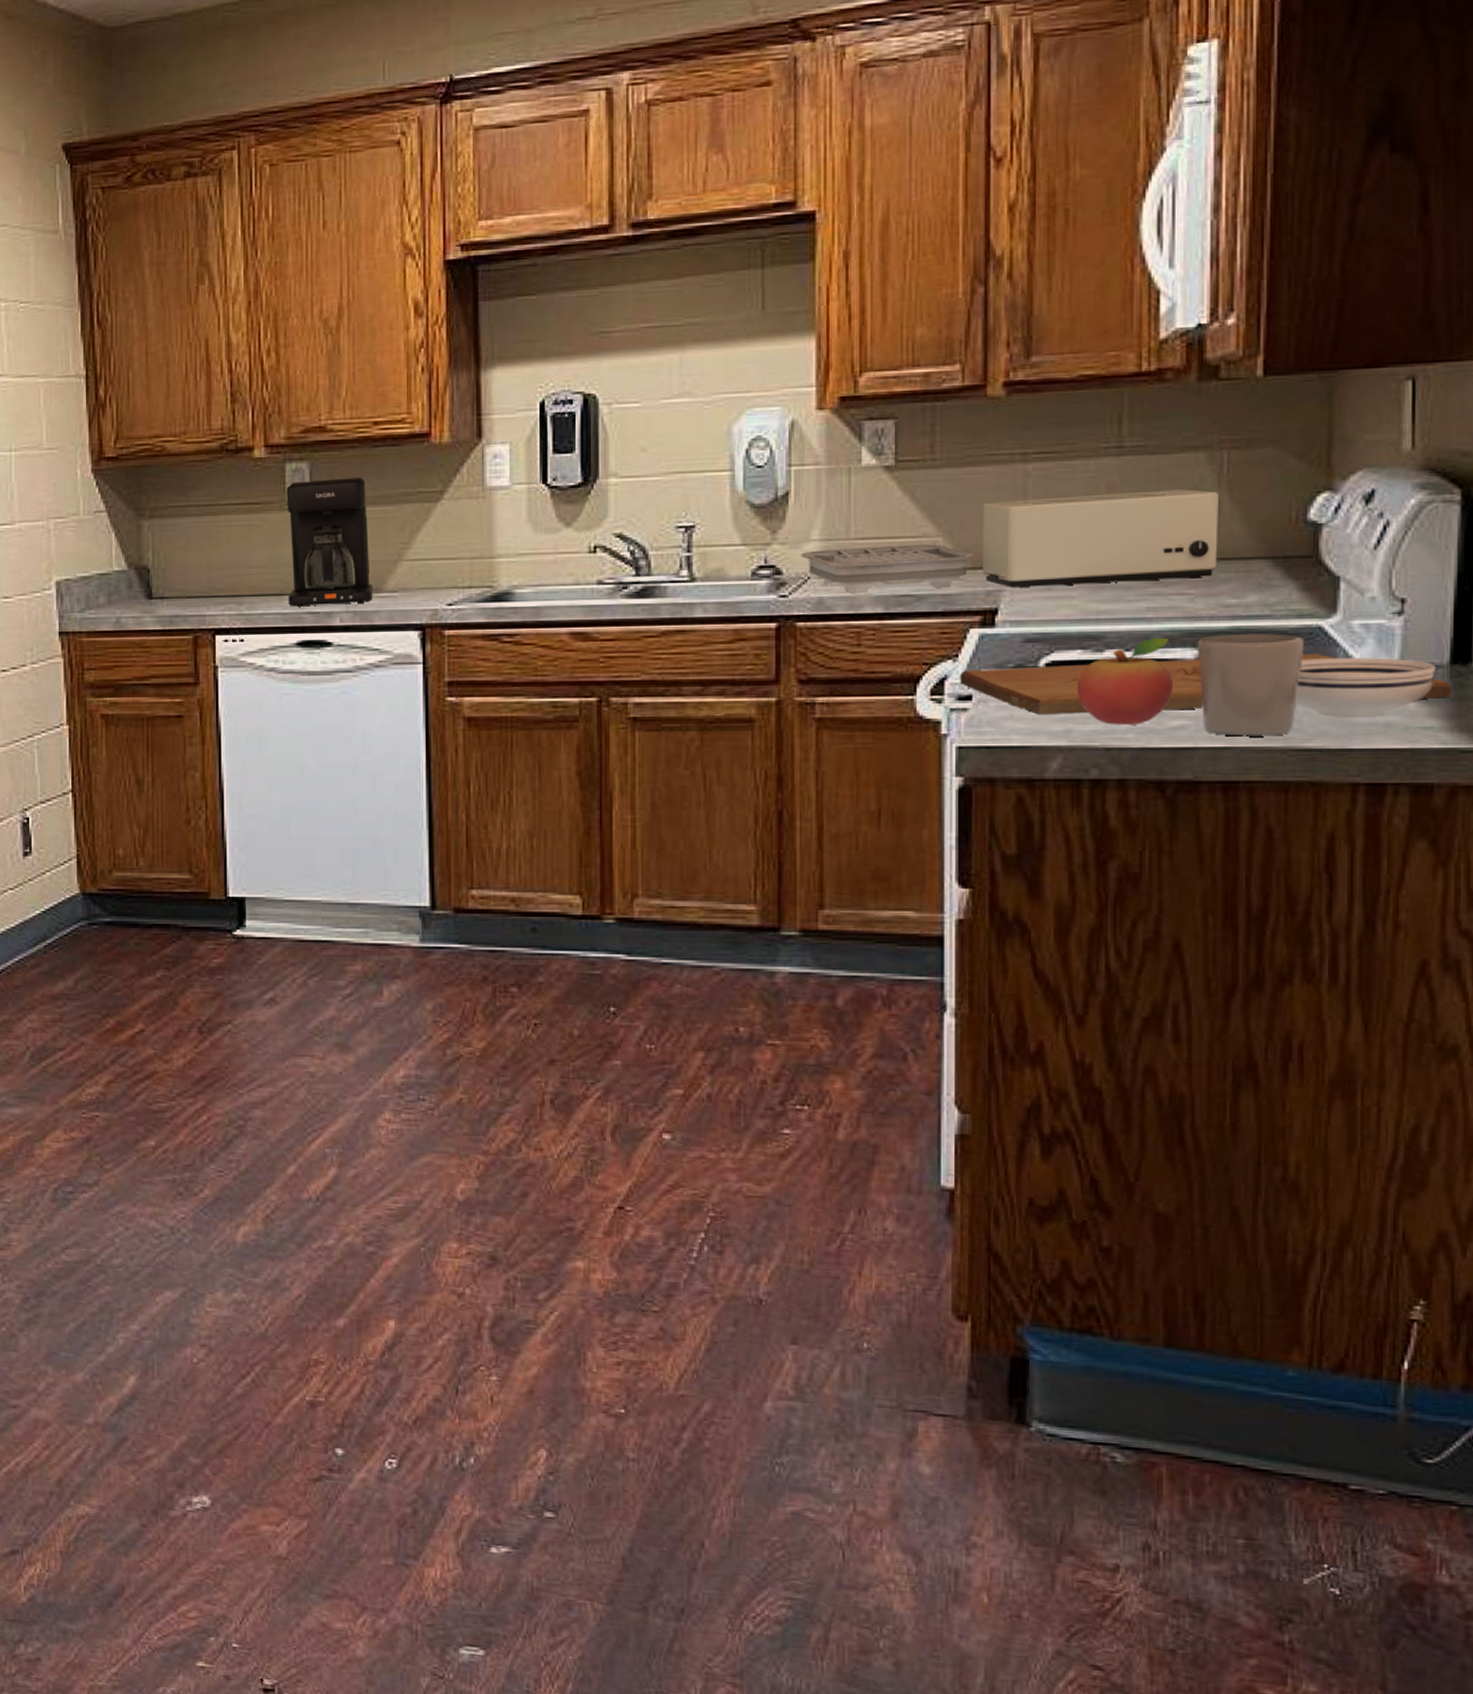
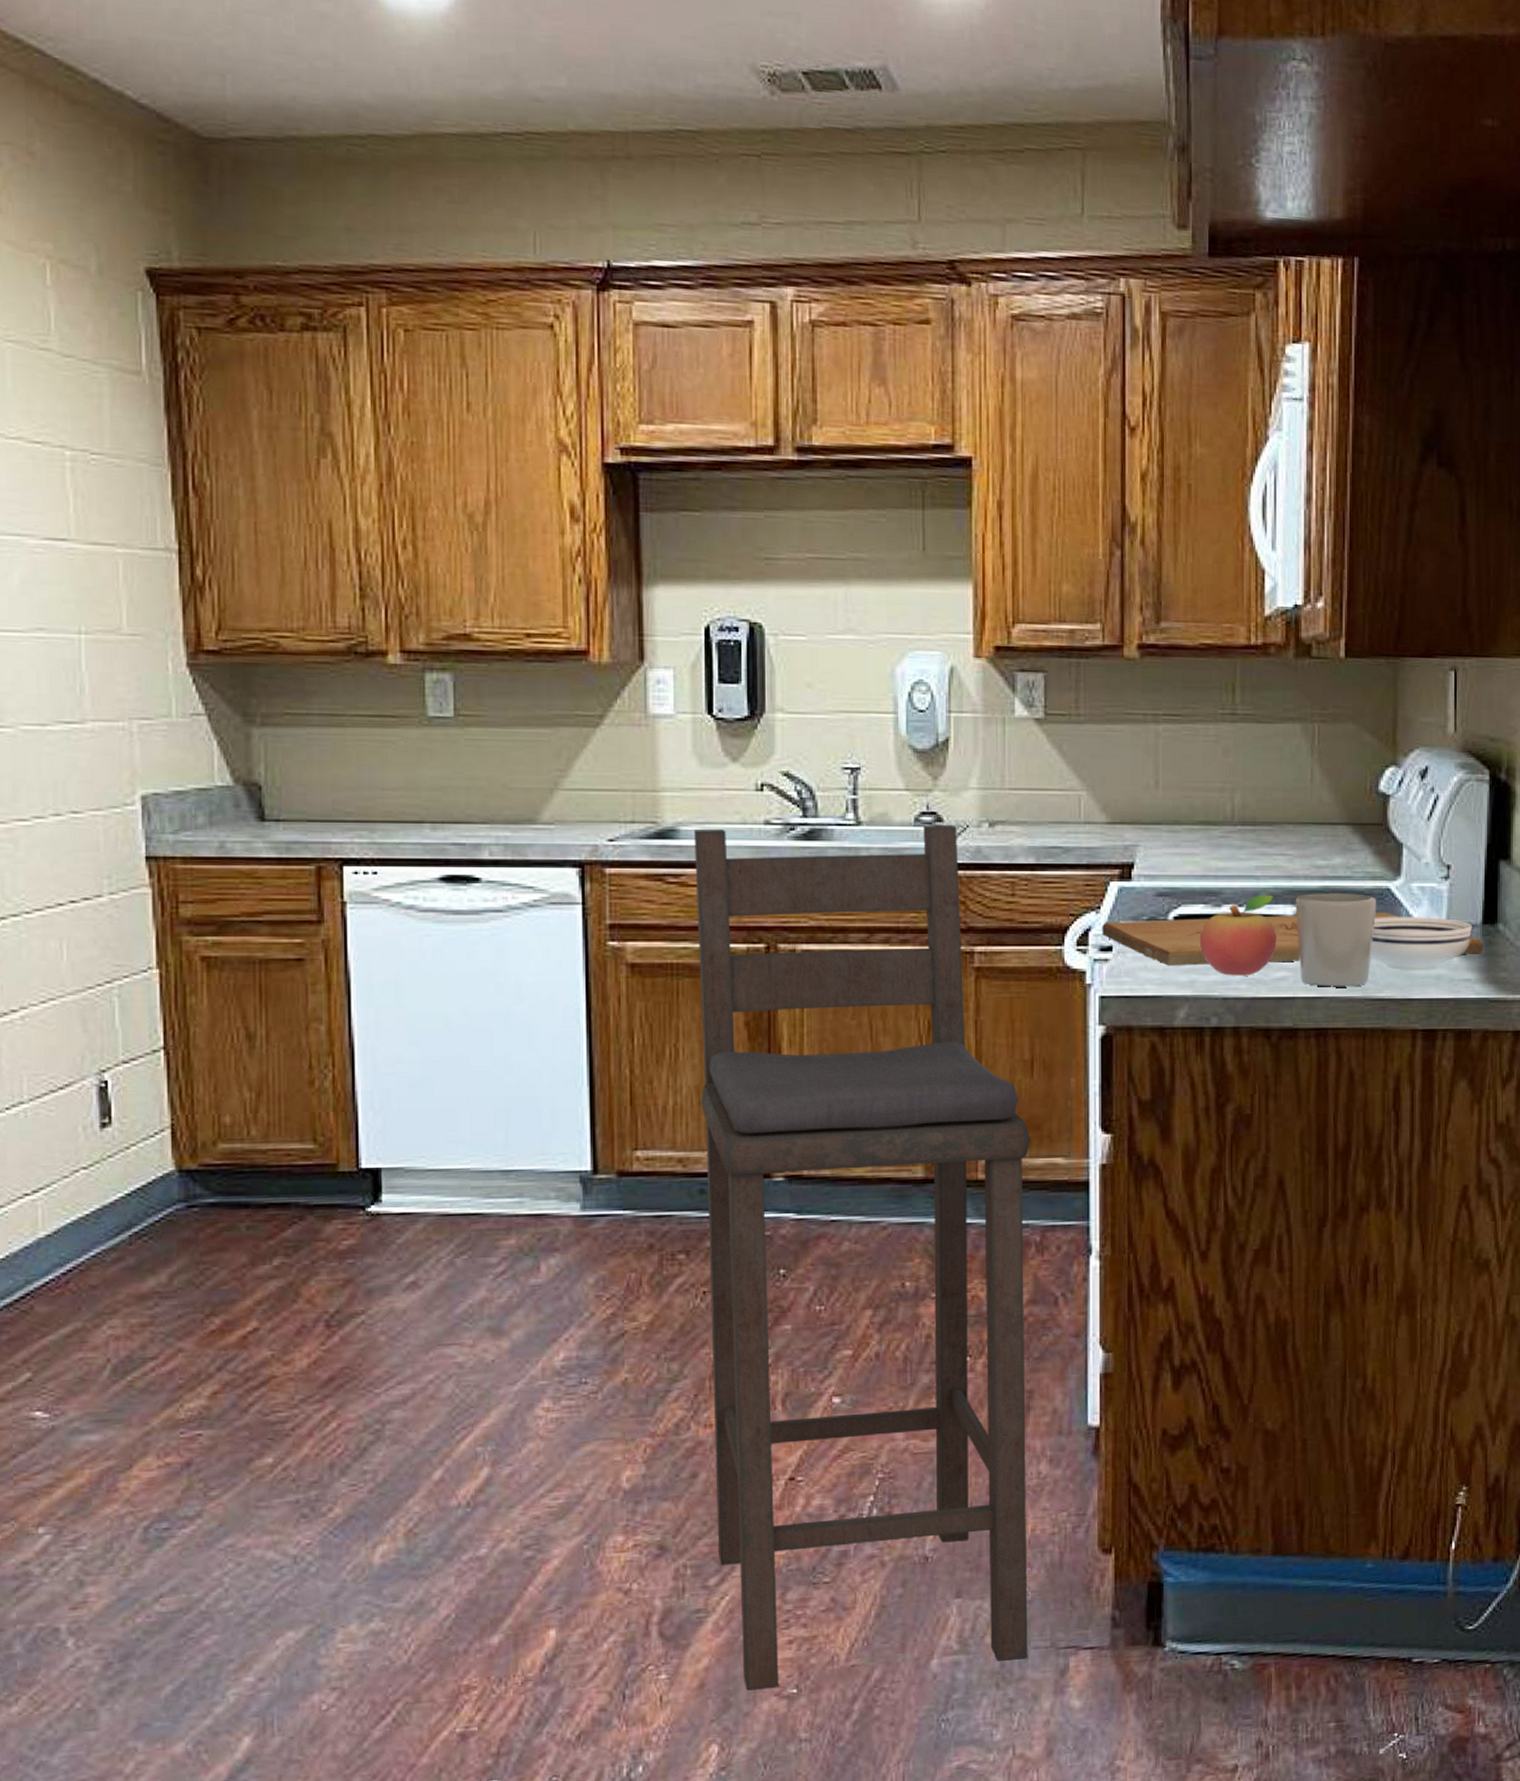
coffee maker: present [286,477,373,607] -> none [426,694,527,837]
bar stool: none [528,577,876,1415] -> present [693,824,1030,1691]
dish rack: present [800,544,975,593] -> none [960,797,1115,843]
toaster: present [982,489,1219,589] -> none [1120,757,1311,844]

